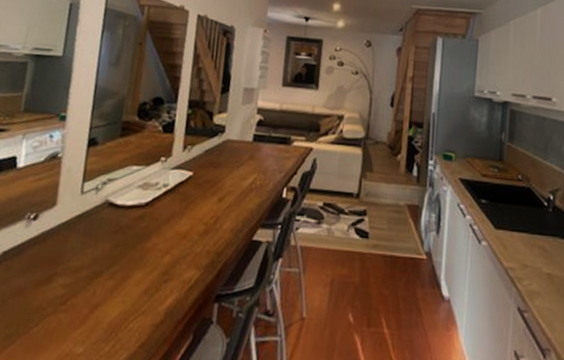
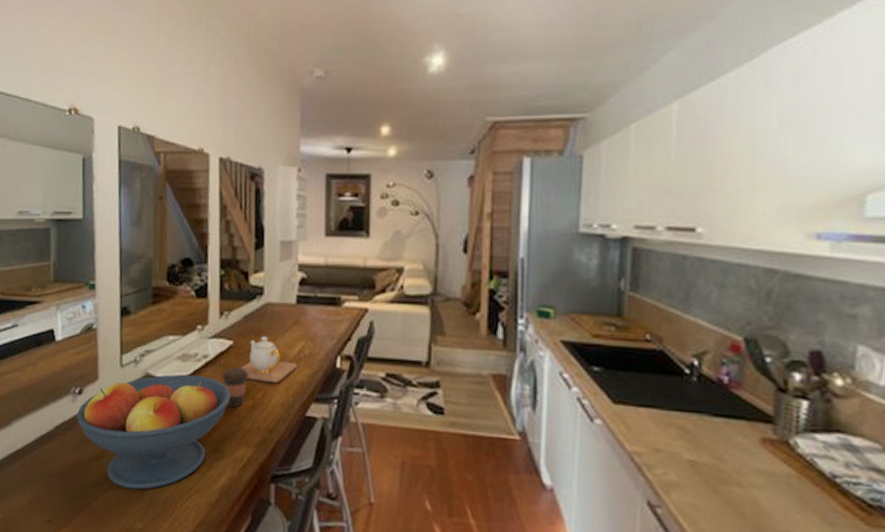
fruit bowl: none [27,201,186,314] -> present [76,374,231,490]
coffee cup: none [179,195,205,233] -> present [222,367,249,408]
teapot: none [197,168,249,211] -> present [240,336,297,384]

